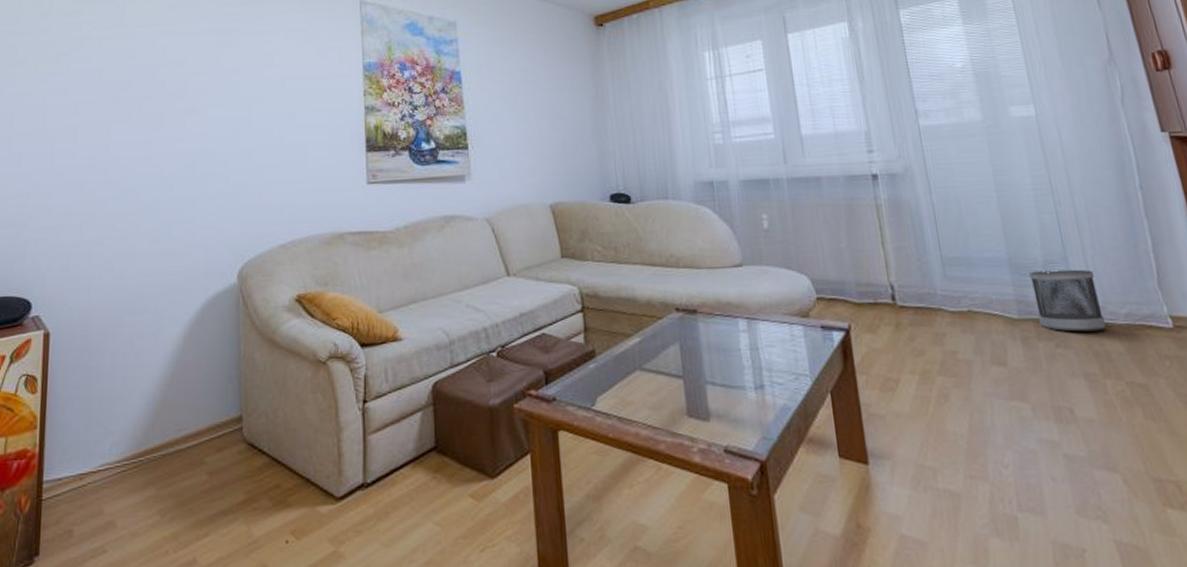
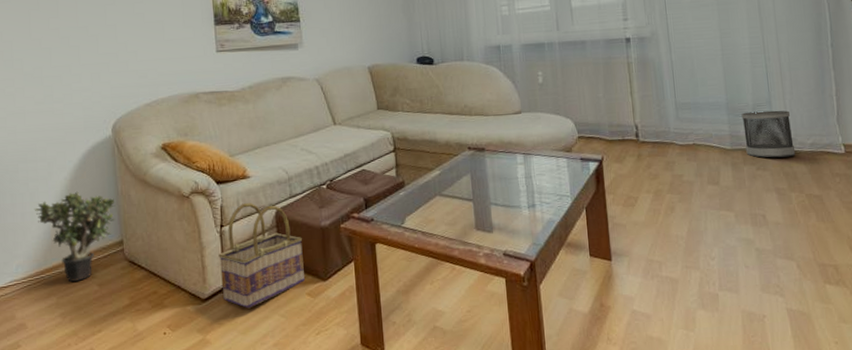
potted plant: none [137,352,236,468] -> present [34,191,116,282]
basket: none [359,372,467,513] -> present [218,203,305,309]

